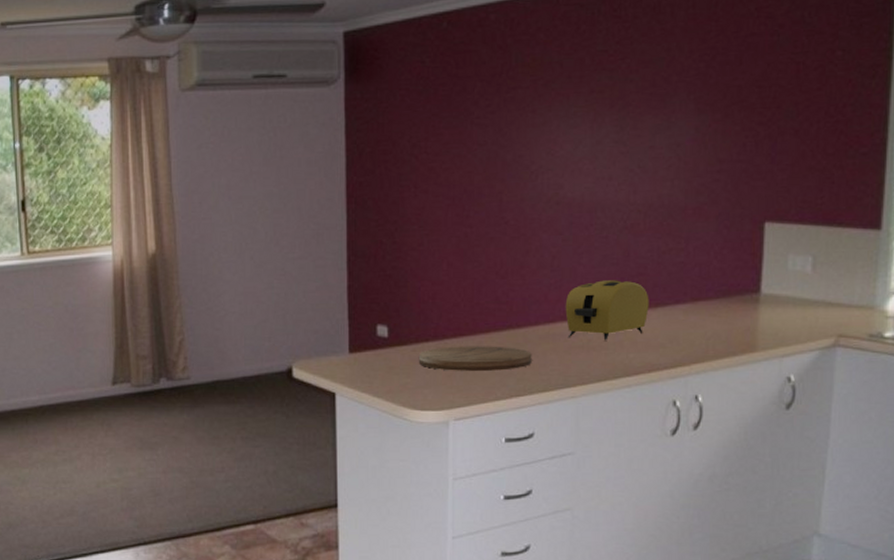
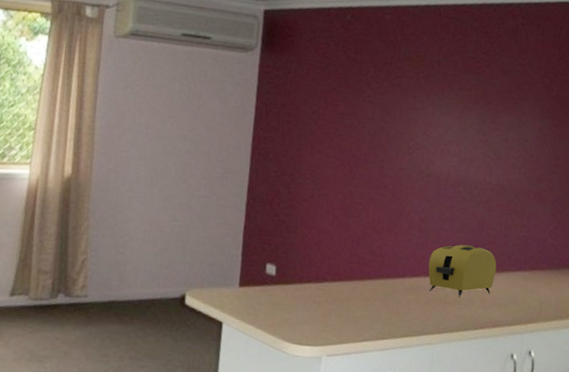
cutting board: present [419,346,532,371] -> none [301,289,398,315]

